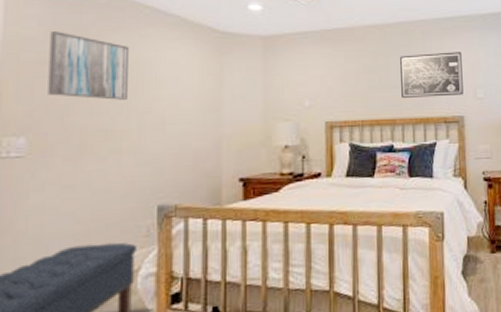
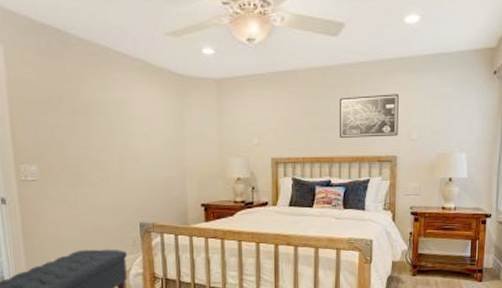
wall art: present [48,30,128,100] -> none [42,74,108,136]

